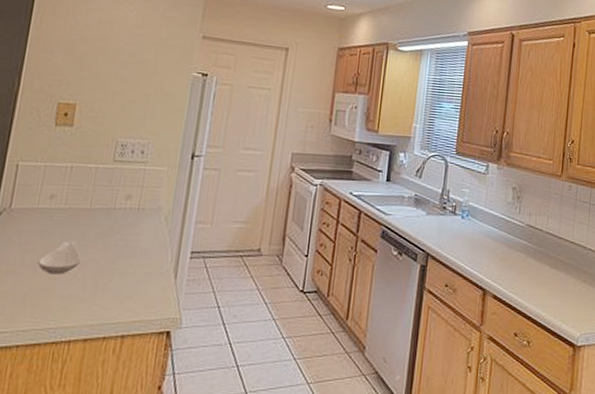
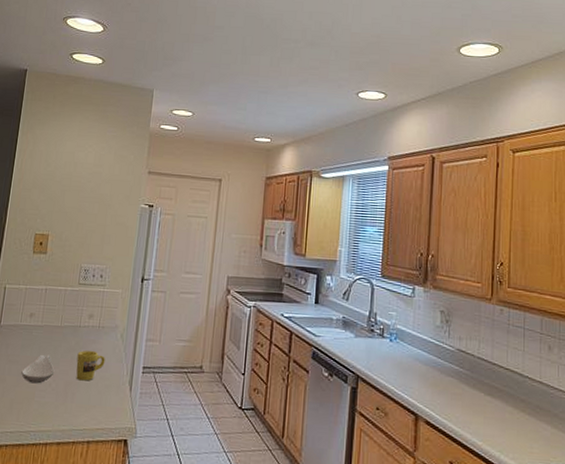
mug: none [108,236,145,270] -> present [76,350,105,381]

